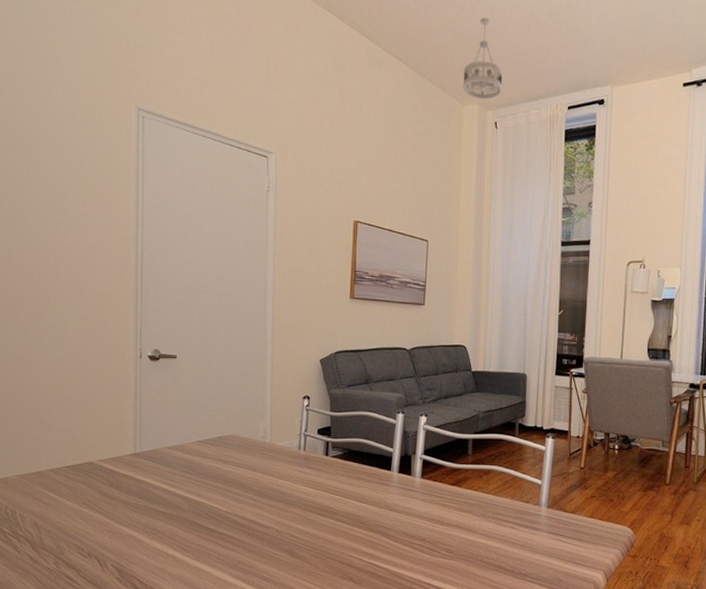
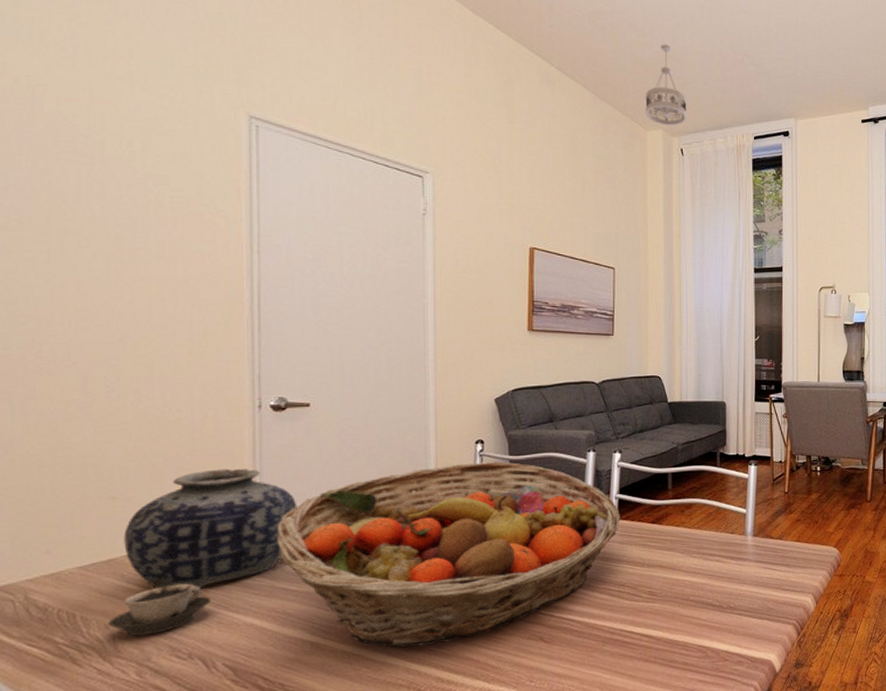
cup: none [37,496,104,535] -> present [108,583,210,637]
vase: none [47,406,166,502] -> present [123,468,298,589]
fruit basket: none [150,416,424,572] -> present [276,461,620,648]

